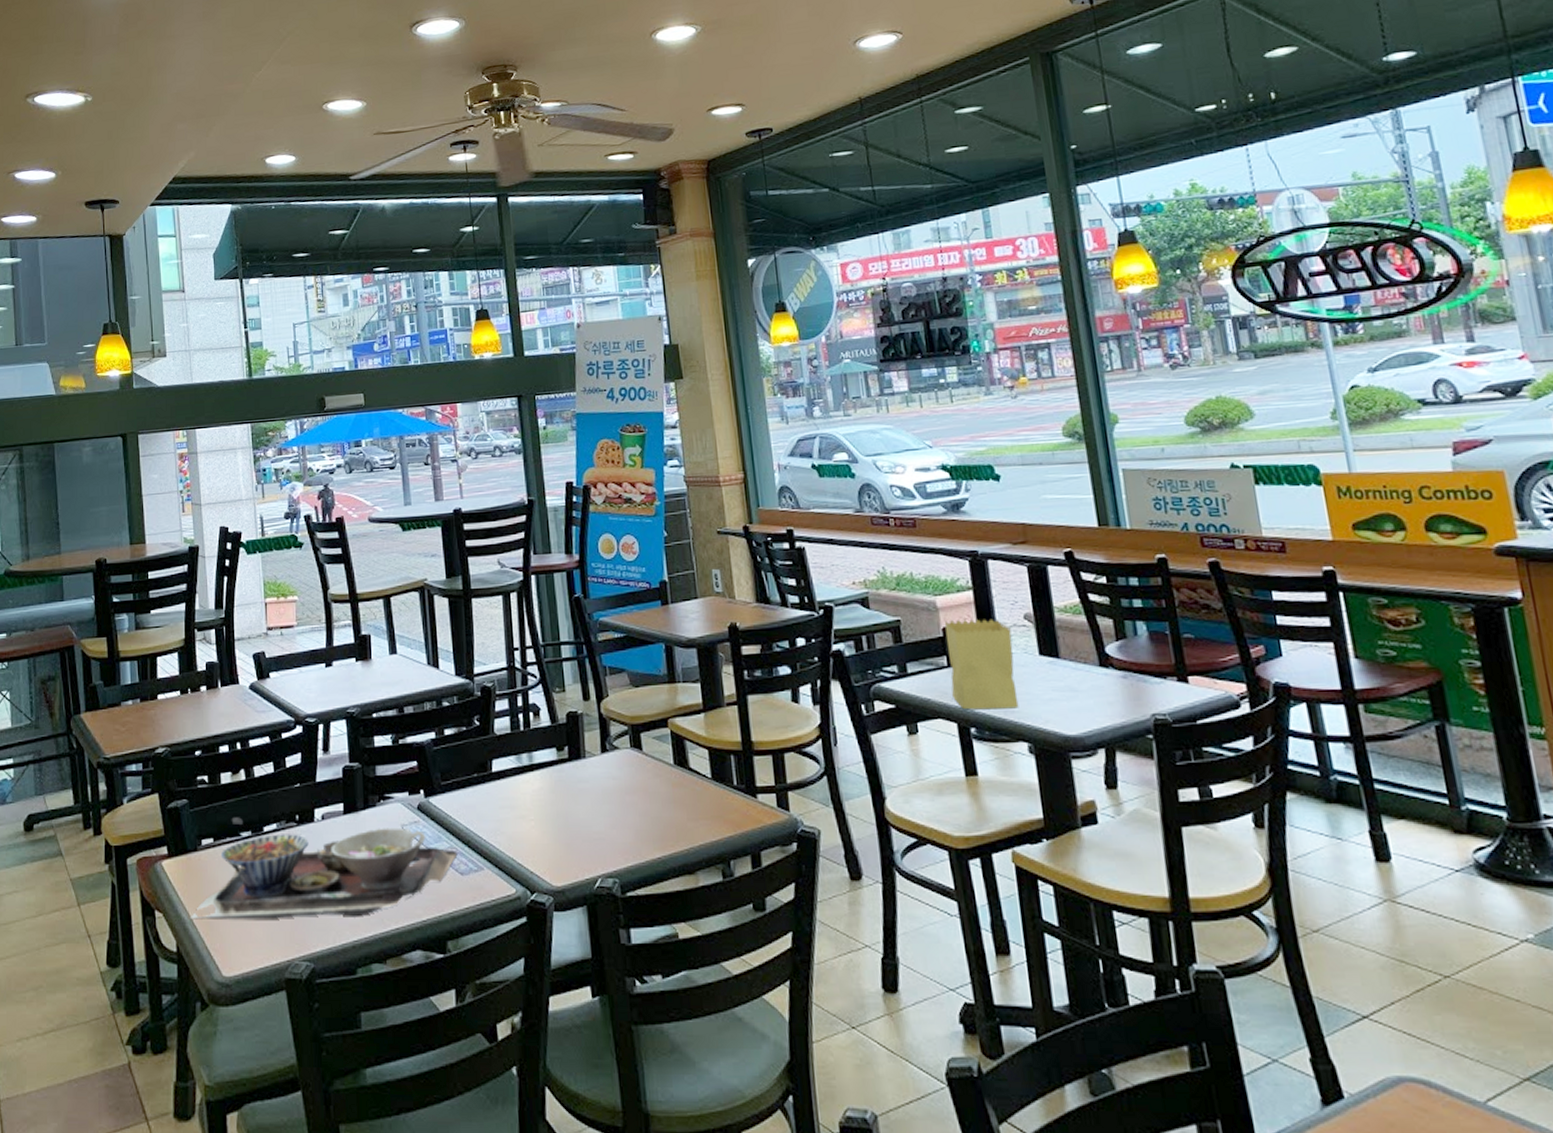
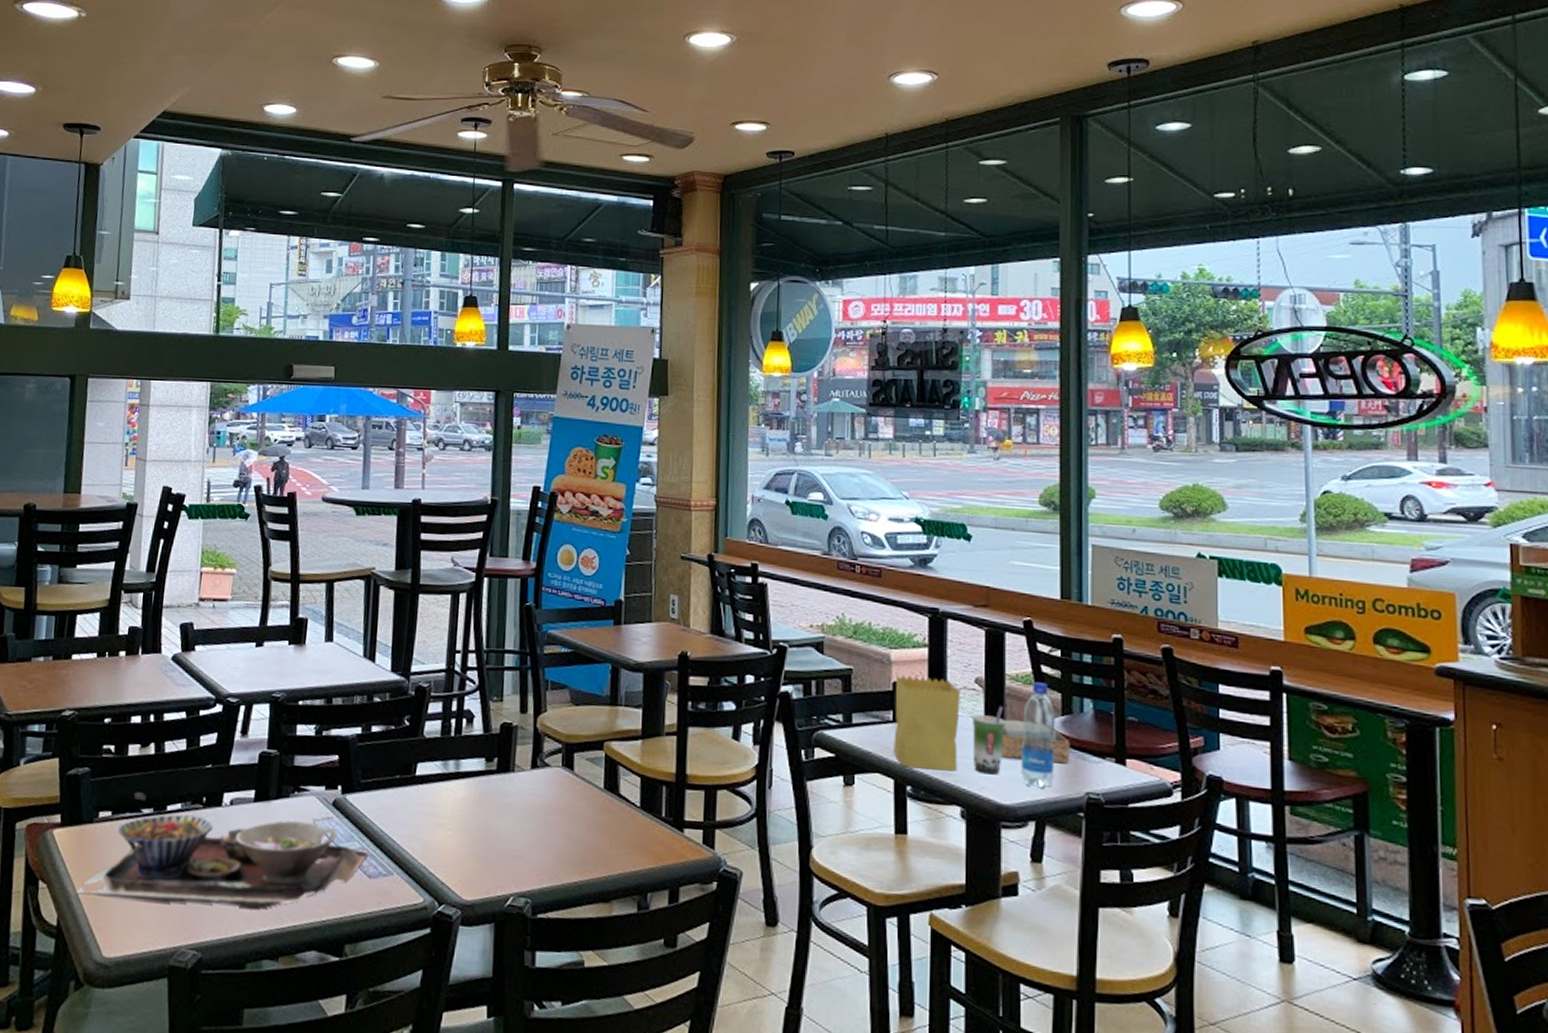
beverage cup: none [1025,638,1063,708] -> present [971,705,1007,775]
napkin holder: none [1058,650,1131,689] -> present [1000,719,1070,764]
bottle: none [1076,611,1117,715] -> present [1021,682,1056,789]

